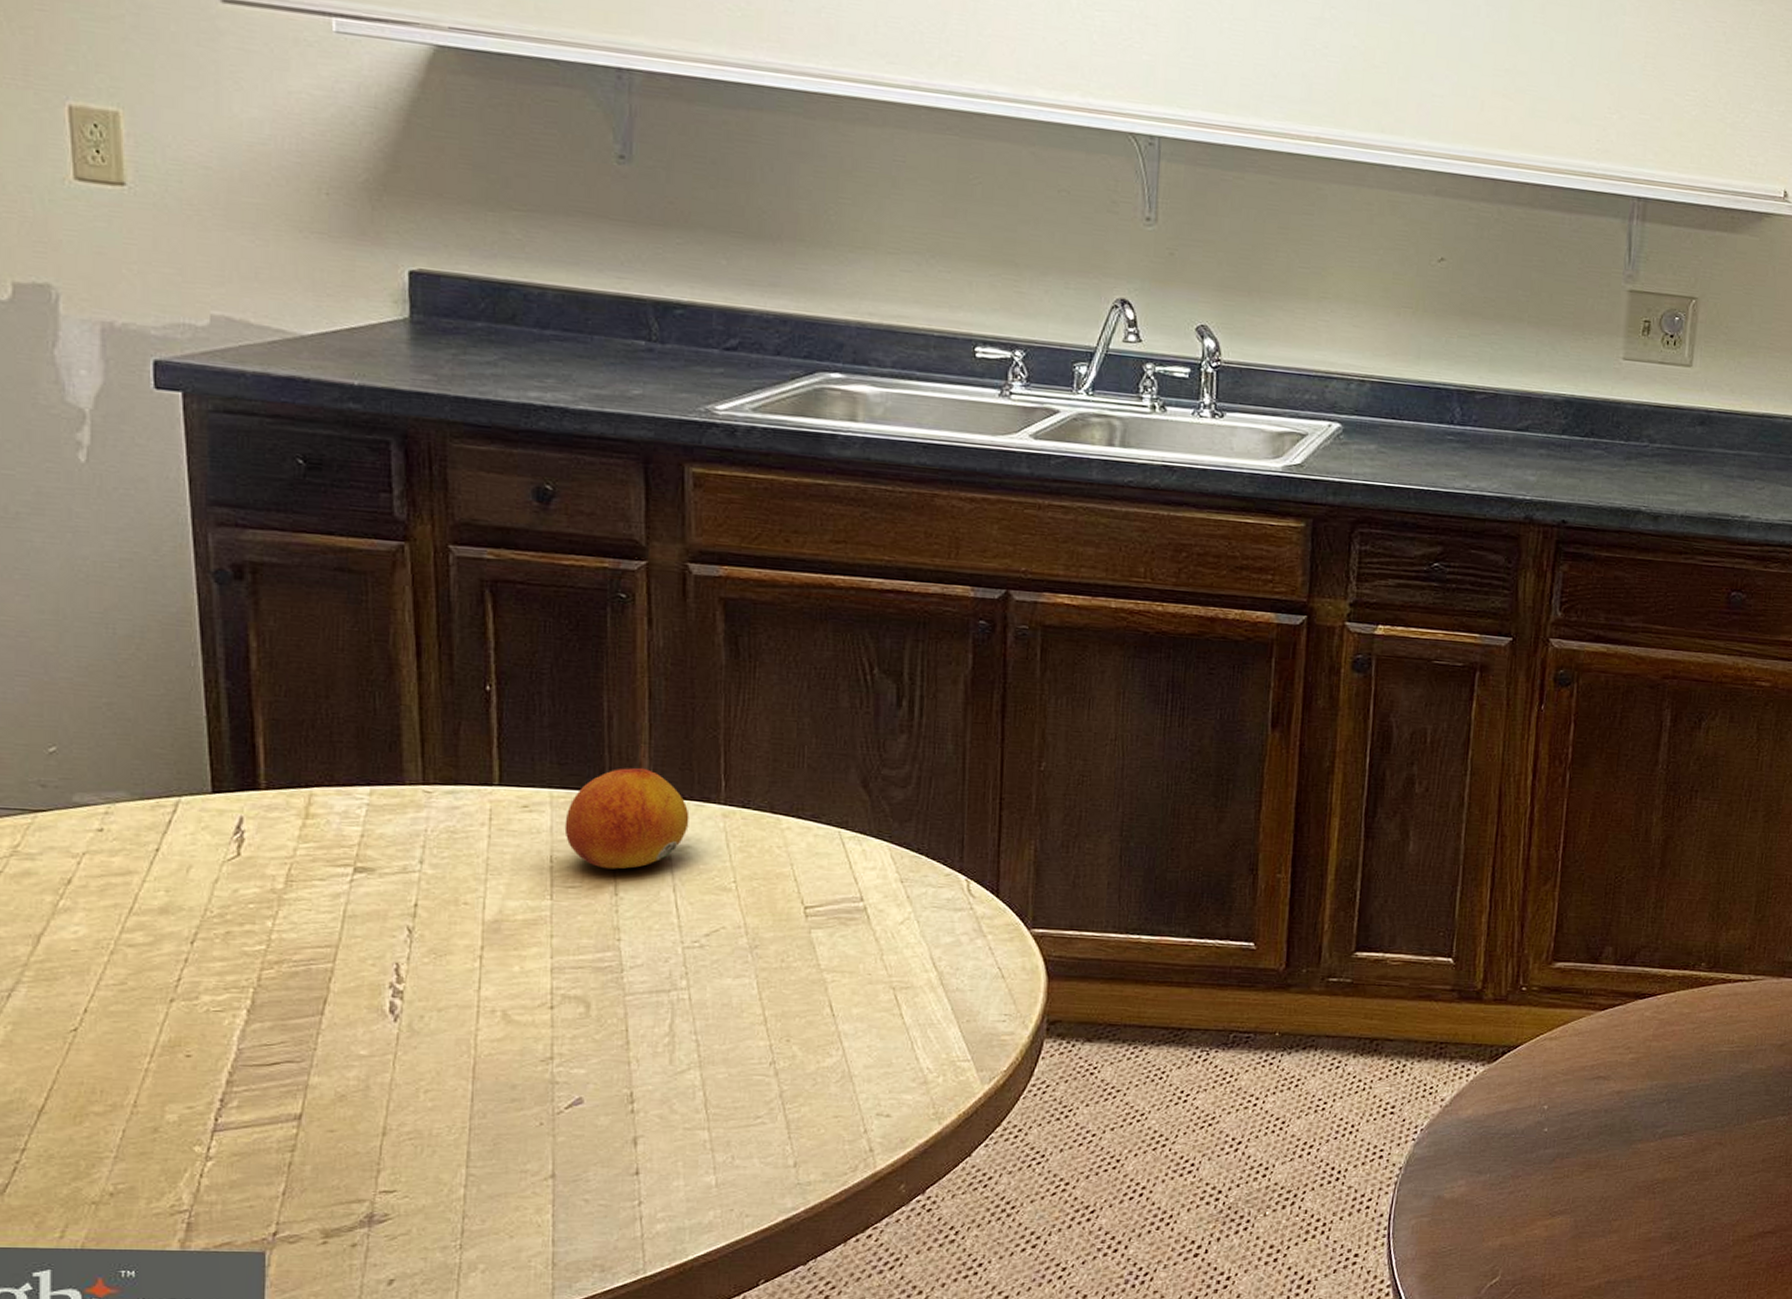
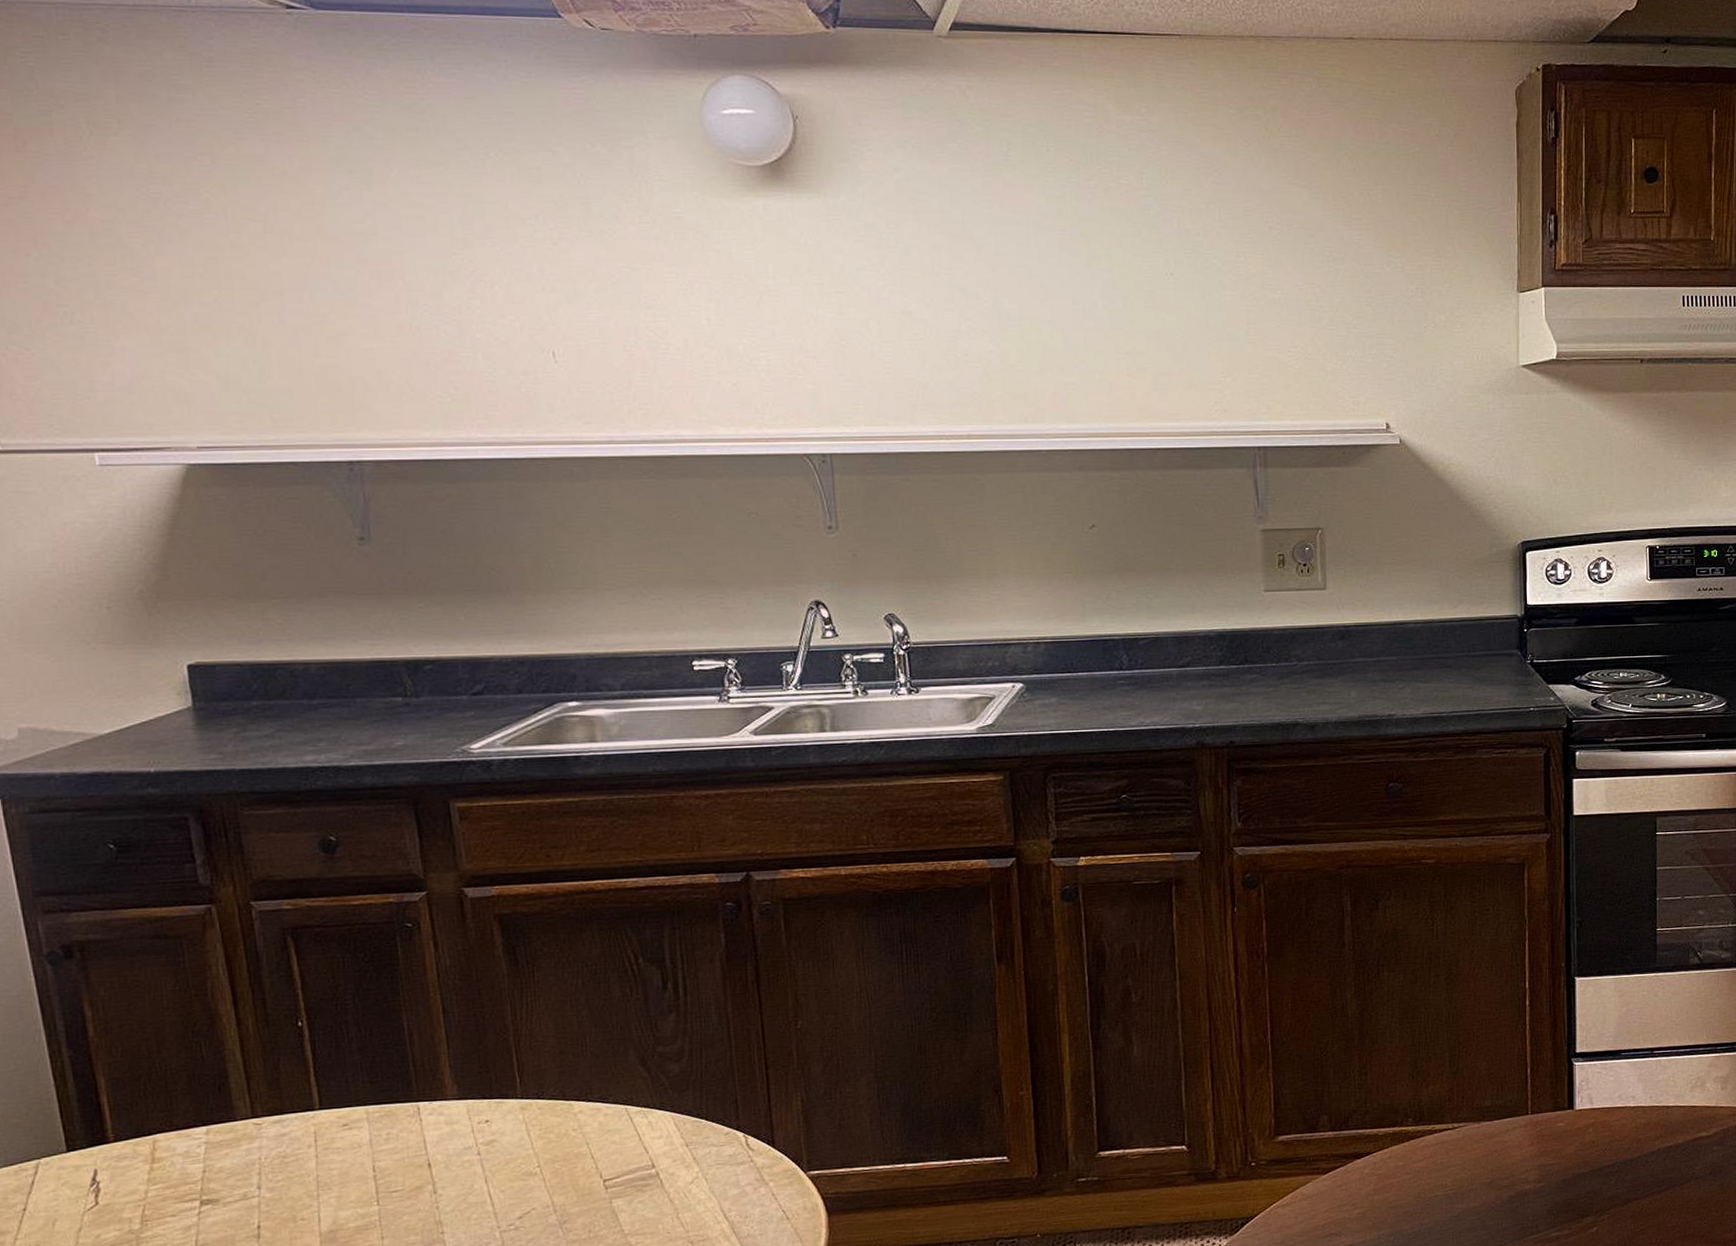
fruit: present [564,767,690,870] -> none [382,1075,492,1171]

